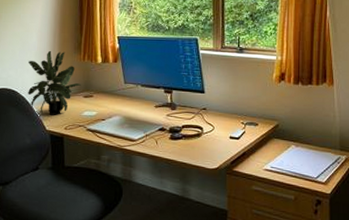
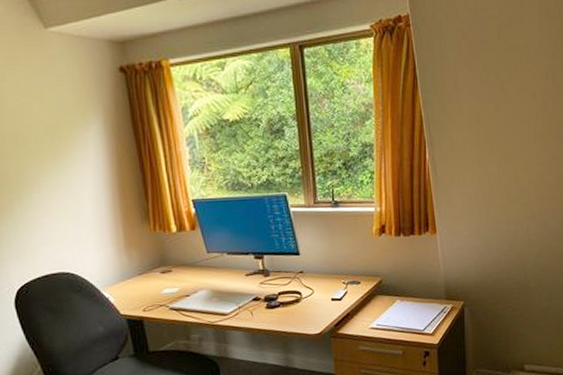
potted plant: present [28,50,81,115] -> none [86,222,156,298]

